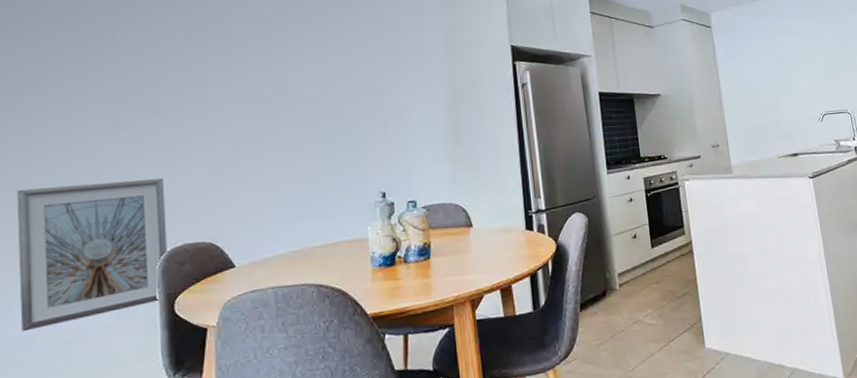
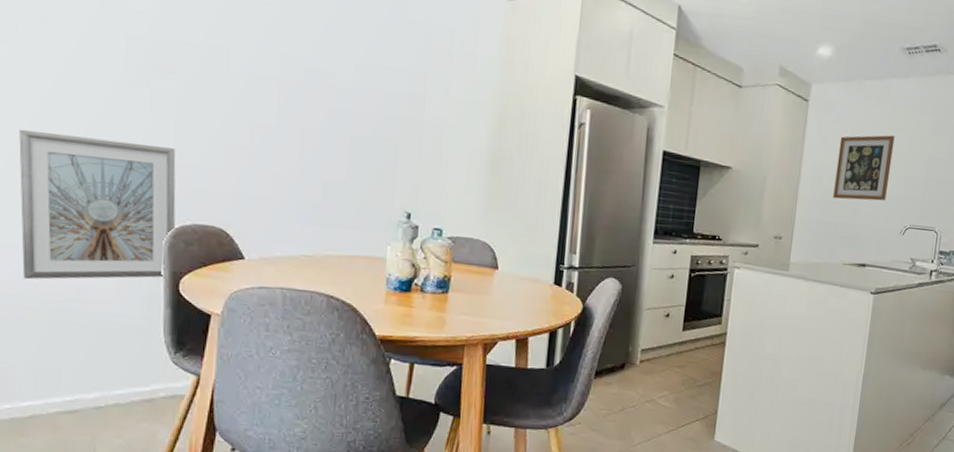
wall art: none [746,41,798,103] -> present [833,135,895,201]

